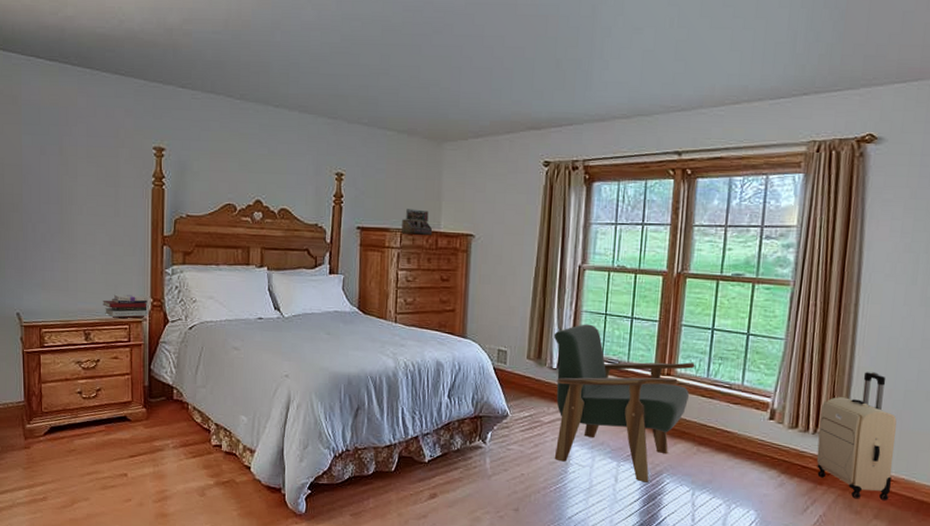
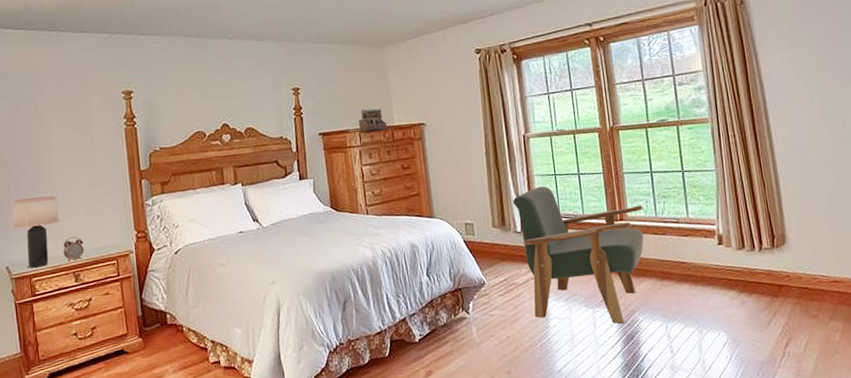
table lamp: none [27,244,75,319] -> present [12,196,60,268]
alarm clock: none [75,294,97,318] -> present [63,237,84,262]
books: present [103,294,149,318] -> none [89,229,135,256]
suitcase: present [816,372,897,501] -> none [760,186,839,305]

